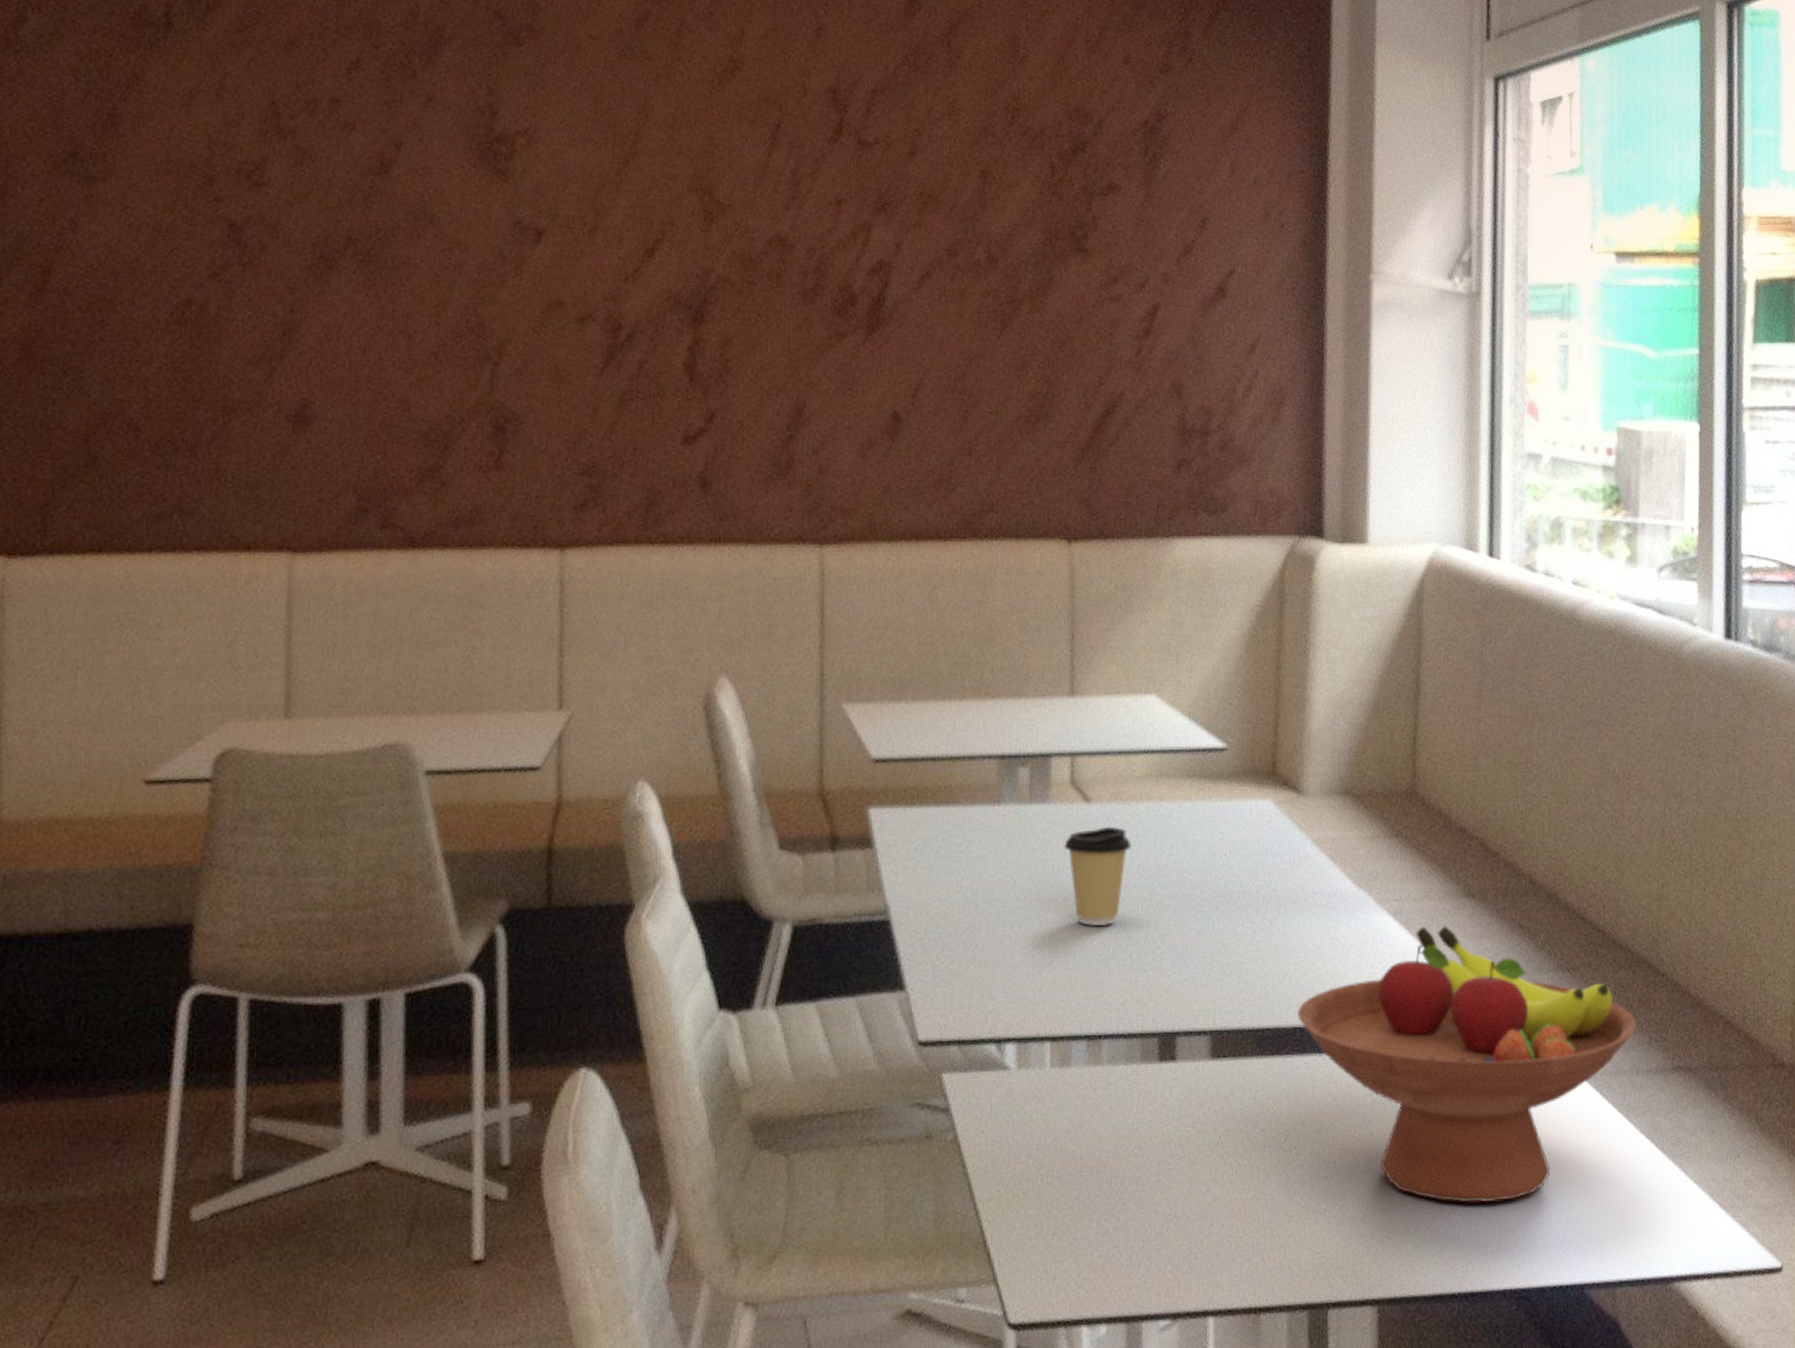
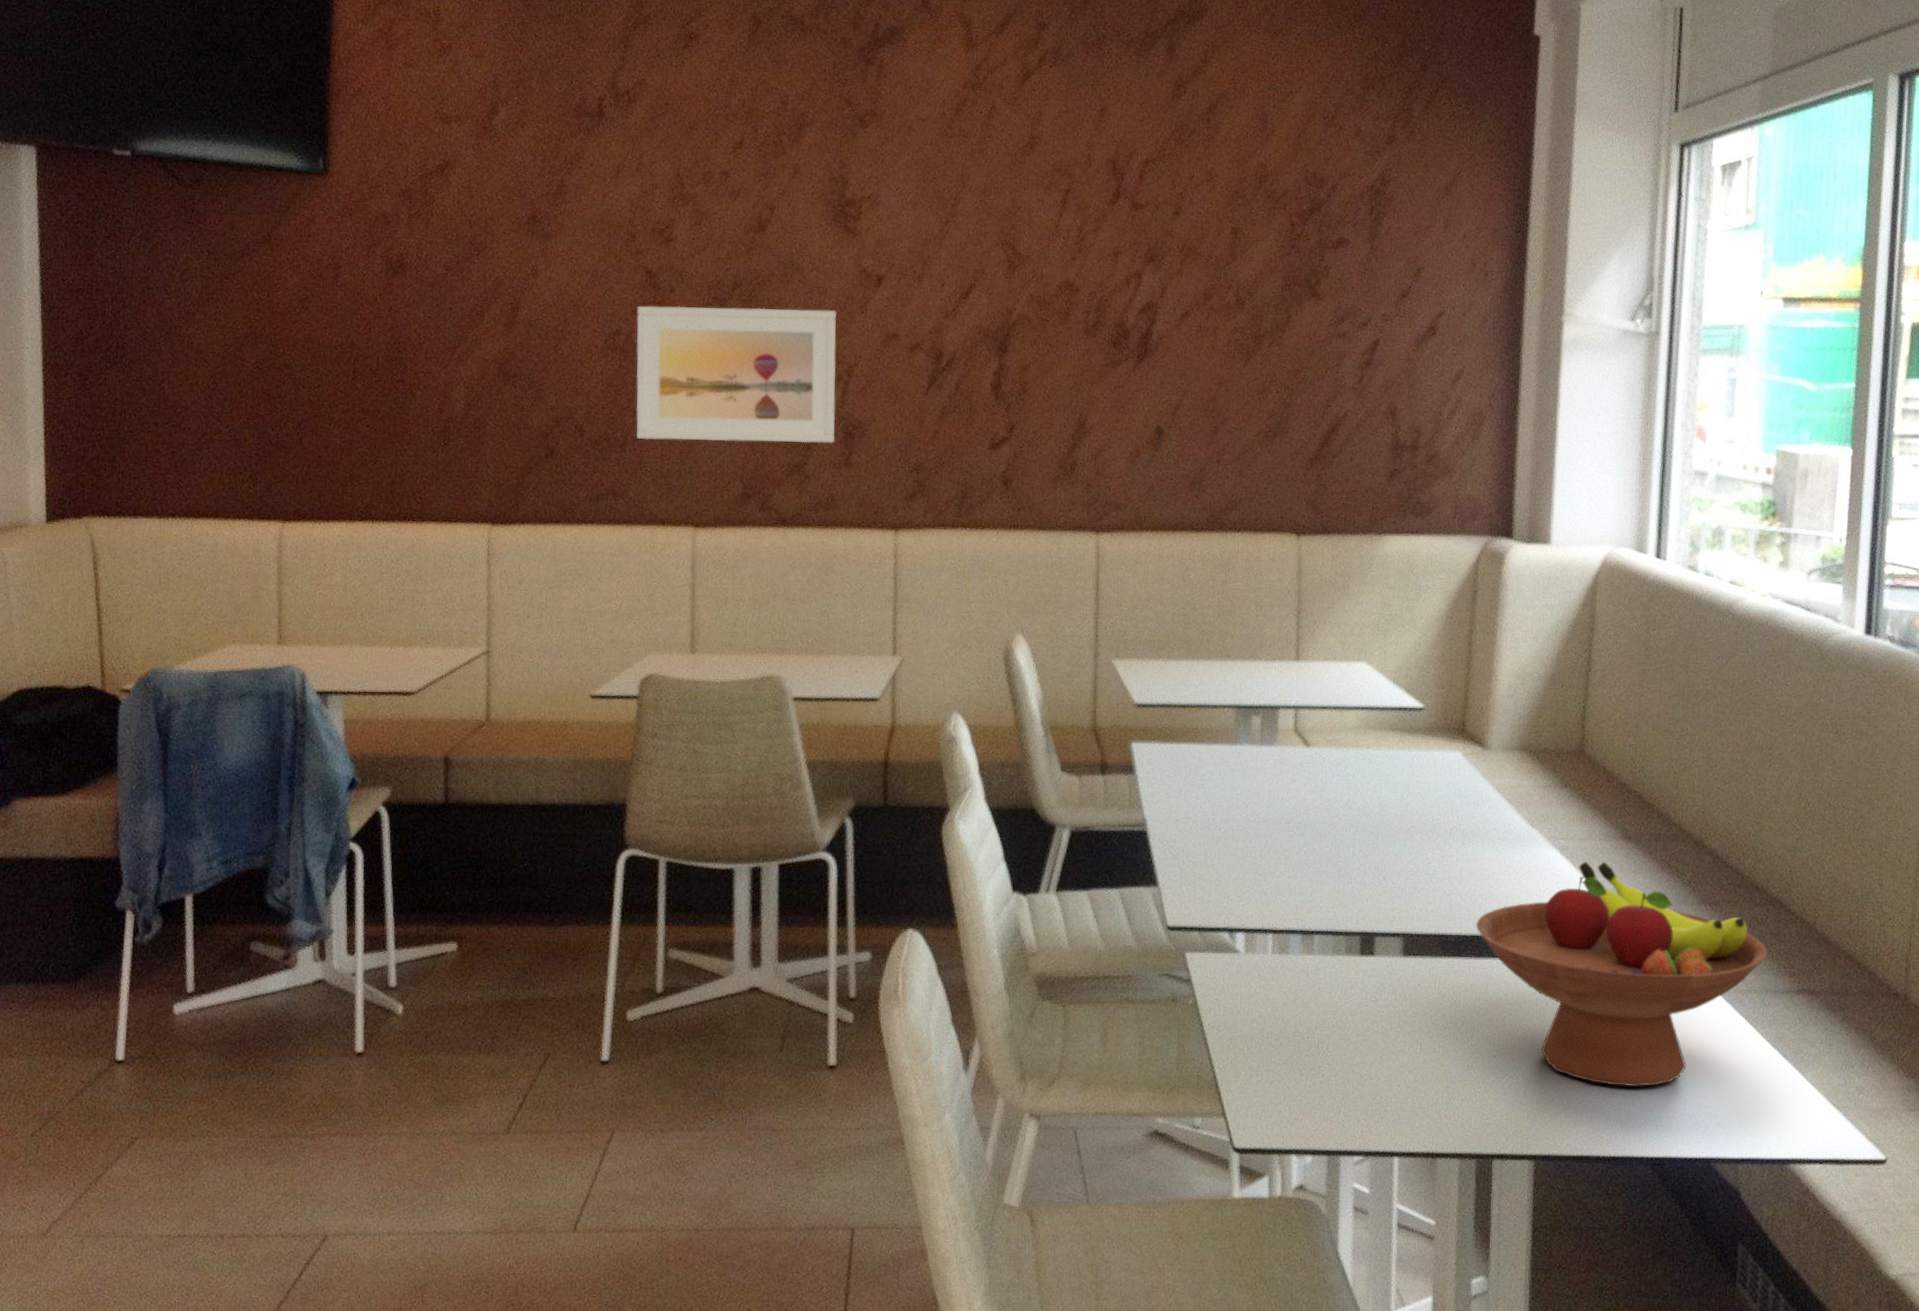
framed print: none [212,267,484,441] -> present [636,305,837,444]
coffee cup: present [1064,827,1131,927] -> none [1288,767,1343,846]

